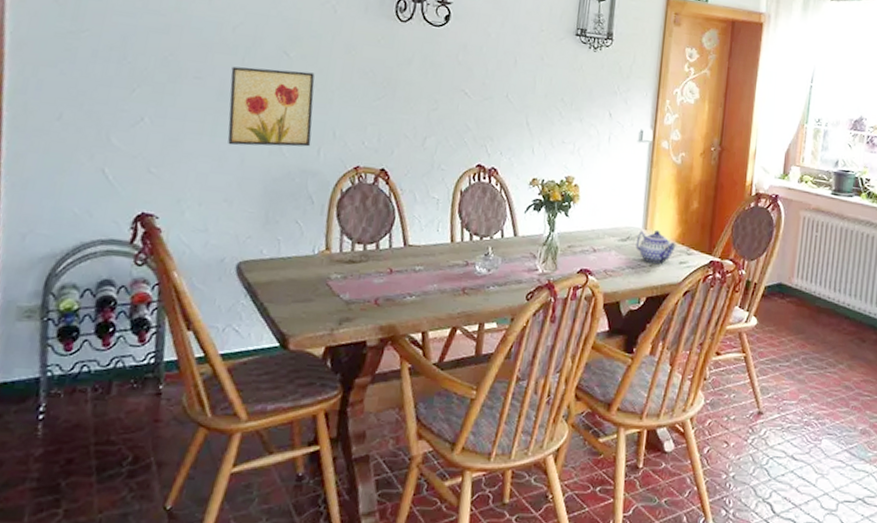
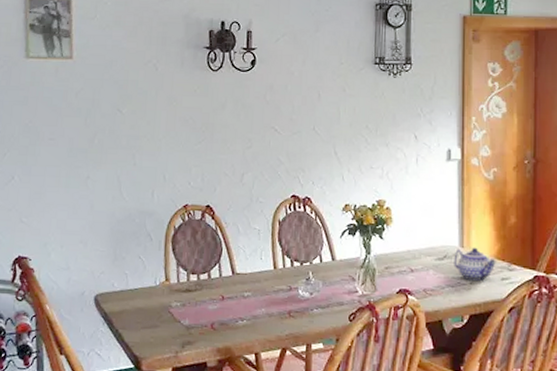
wall art: present [227,66,315,147] -> none [77,125,146,194]

